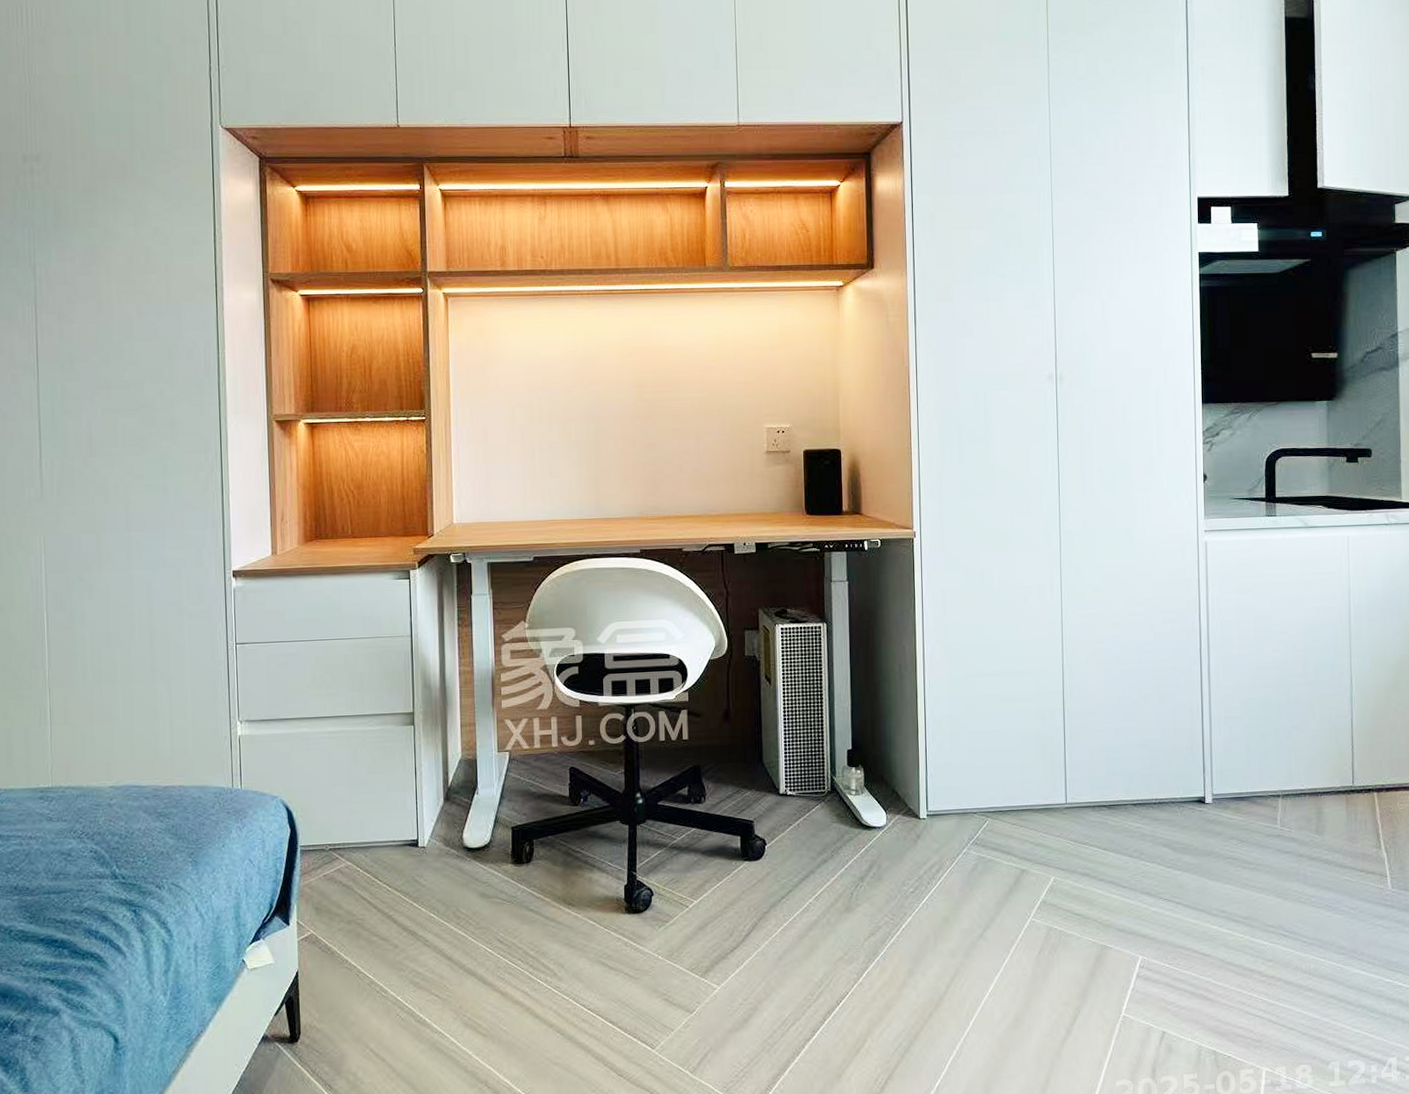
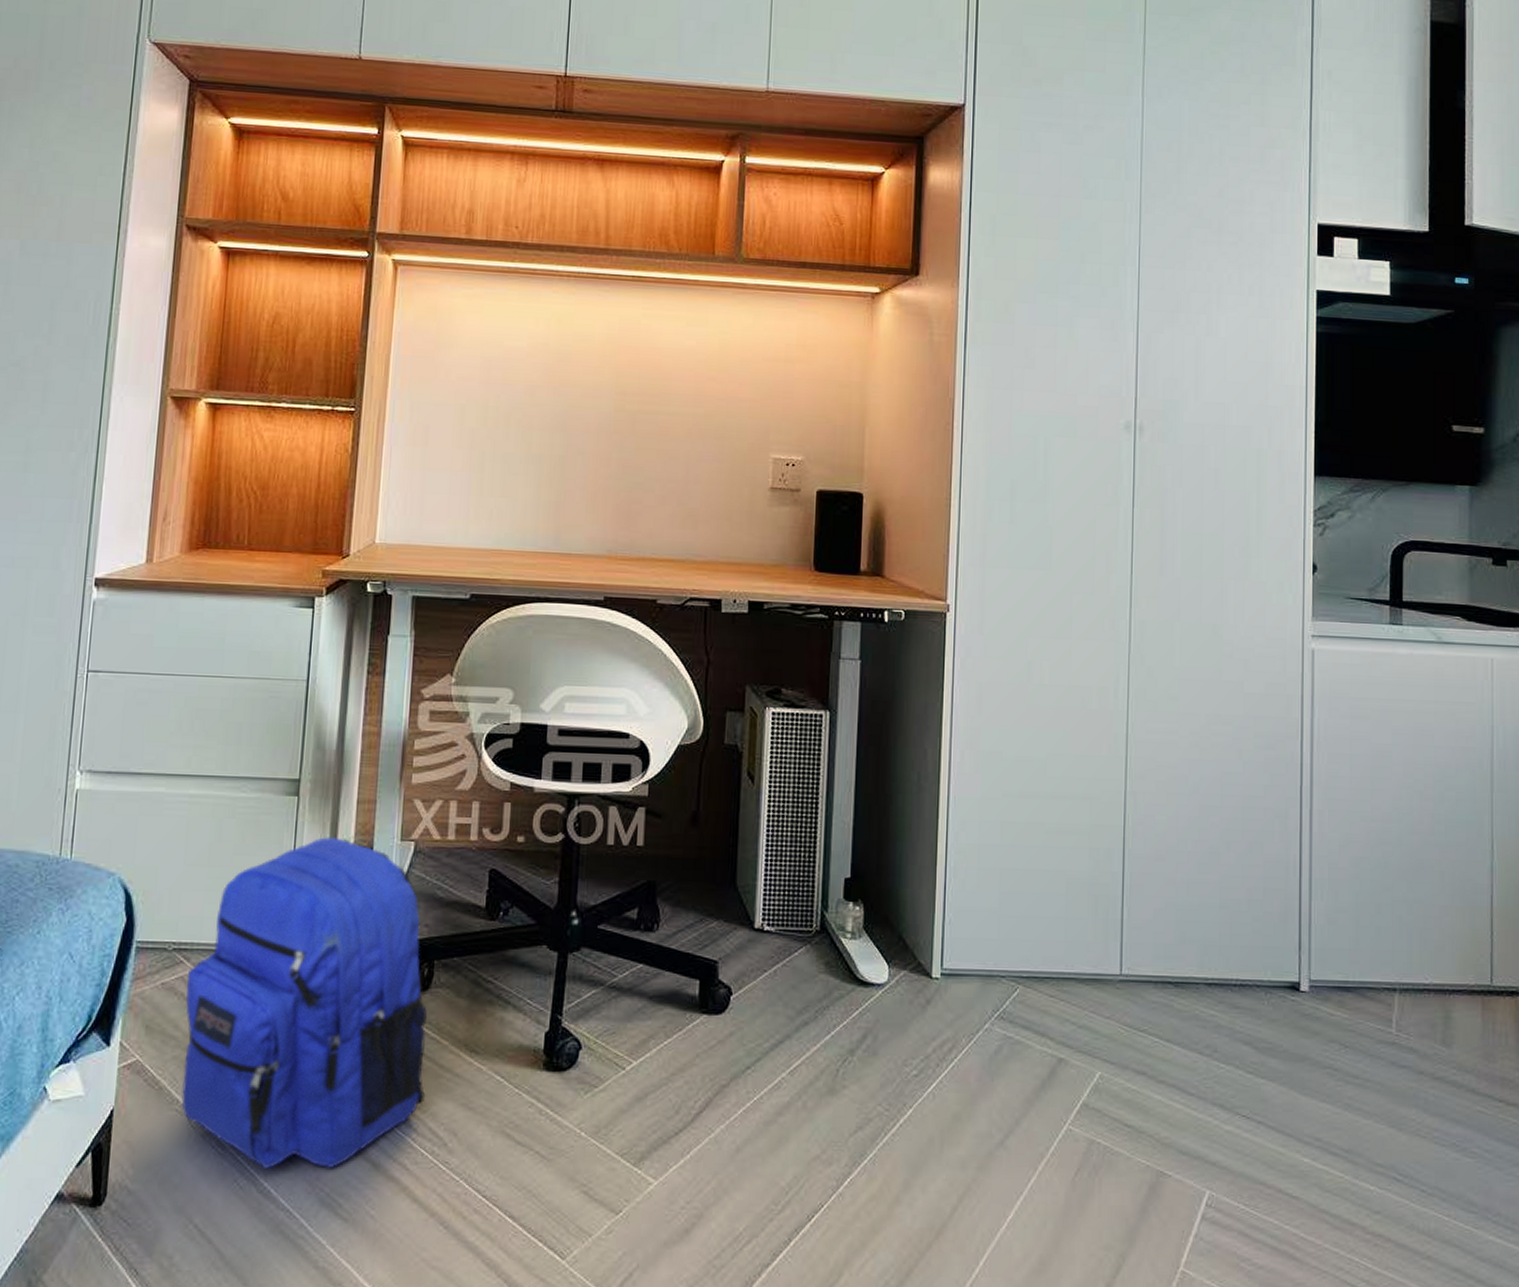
backpack: none [342,754,537,1004] -> present [181,837,428,1169]

